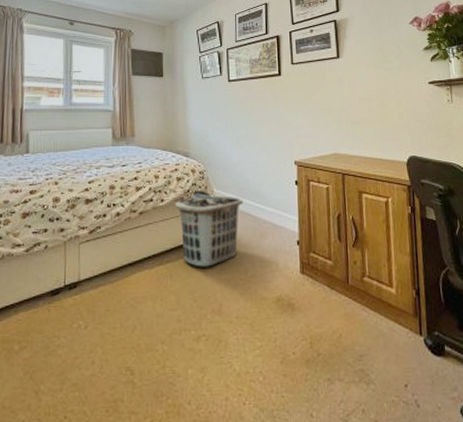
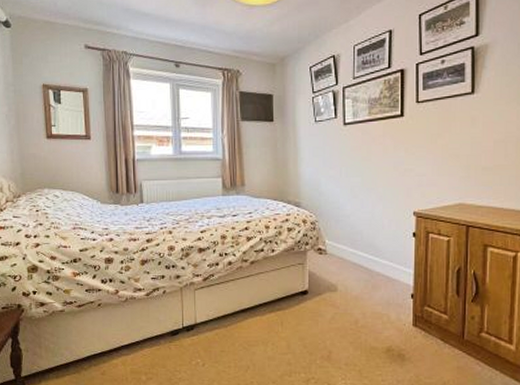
clothes hamper: present [174,191,243,267] -> none [285,242,355,316]

